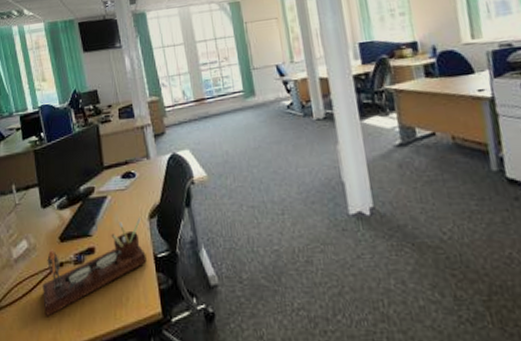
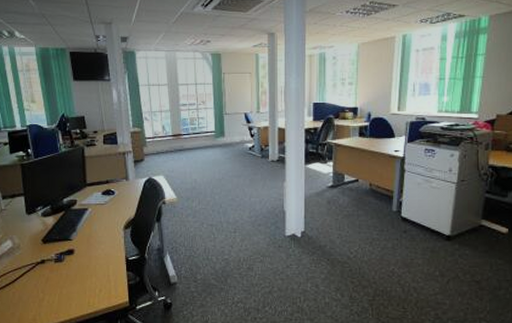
desk organizer: present [42,218,147,317] -> none [25,228,119,303]

